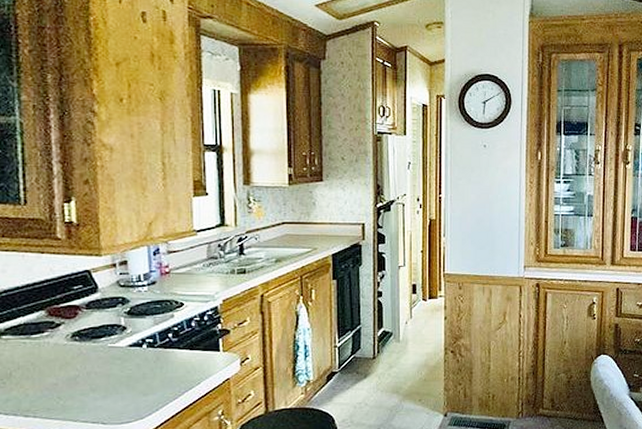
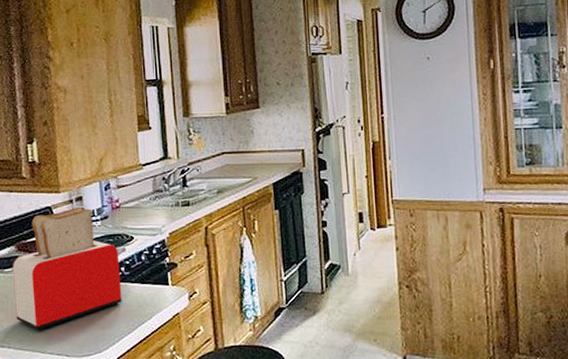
toaster: none [41,272,168,398] -> present [12,207,122,330]

